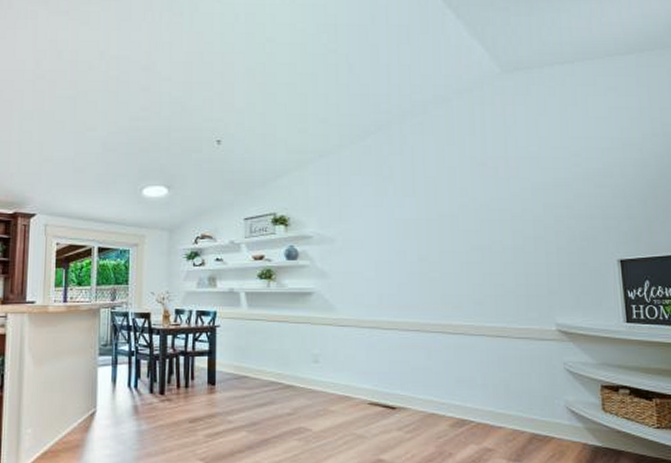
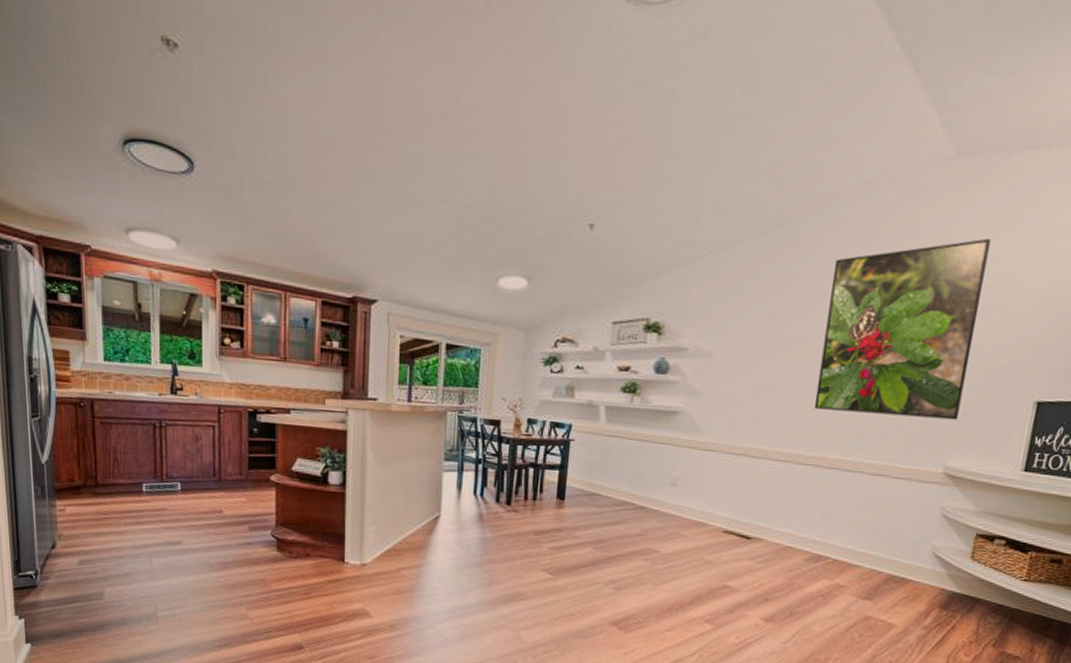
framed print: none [424,131,557,281] -> present [814,238,991,420]

